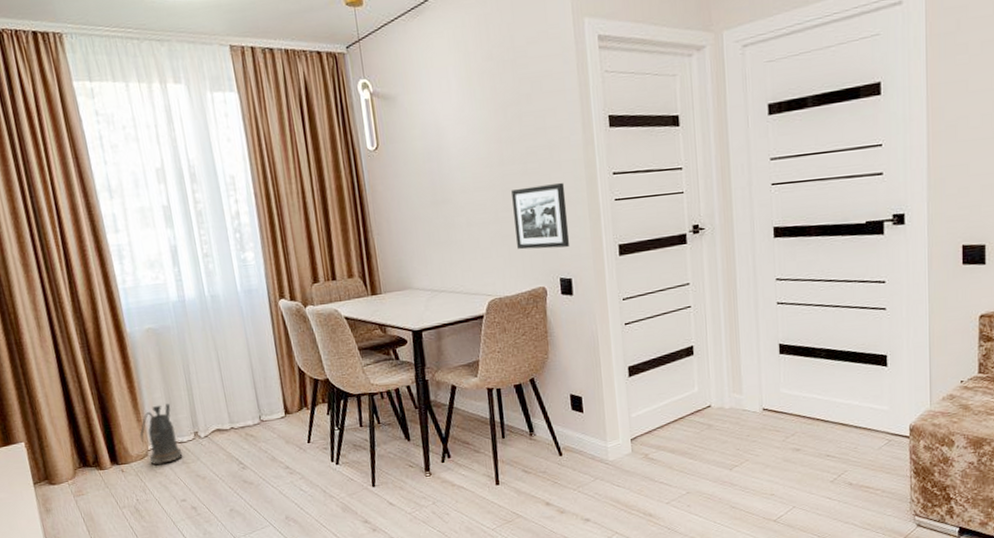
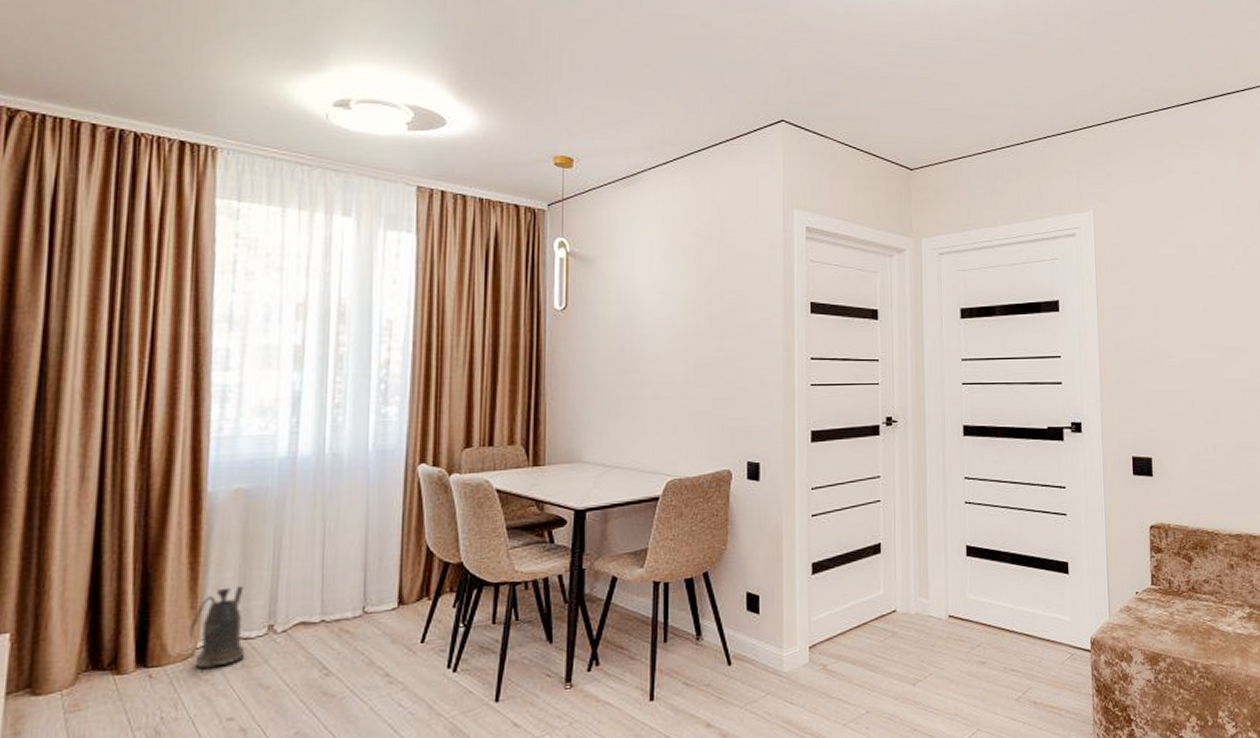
picture frame: present [511,183,570,250] -> none [705,363,761,429]

